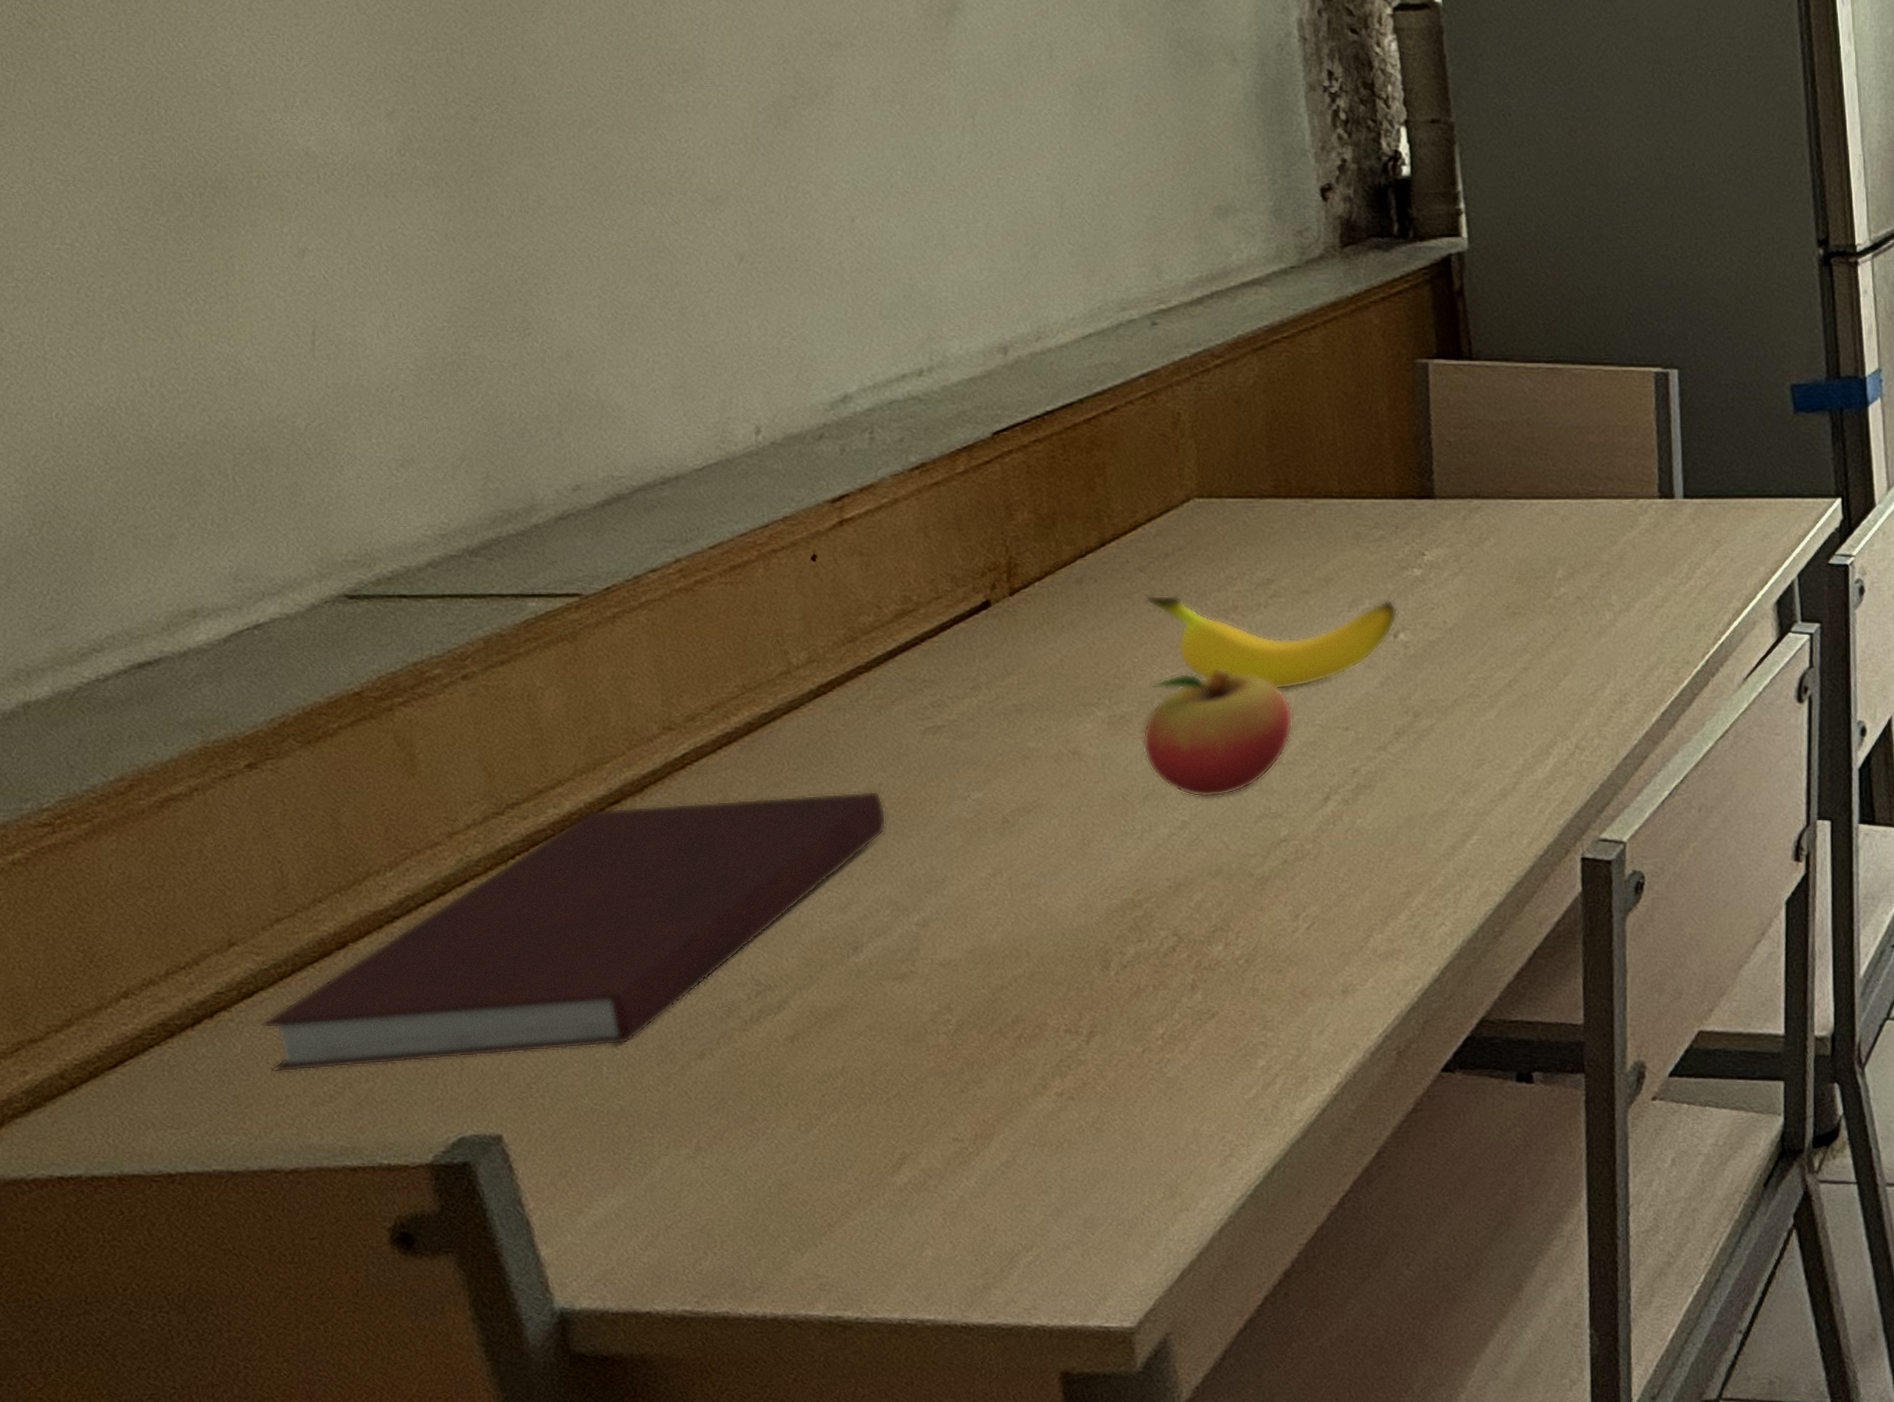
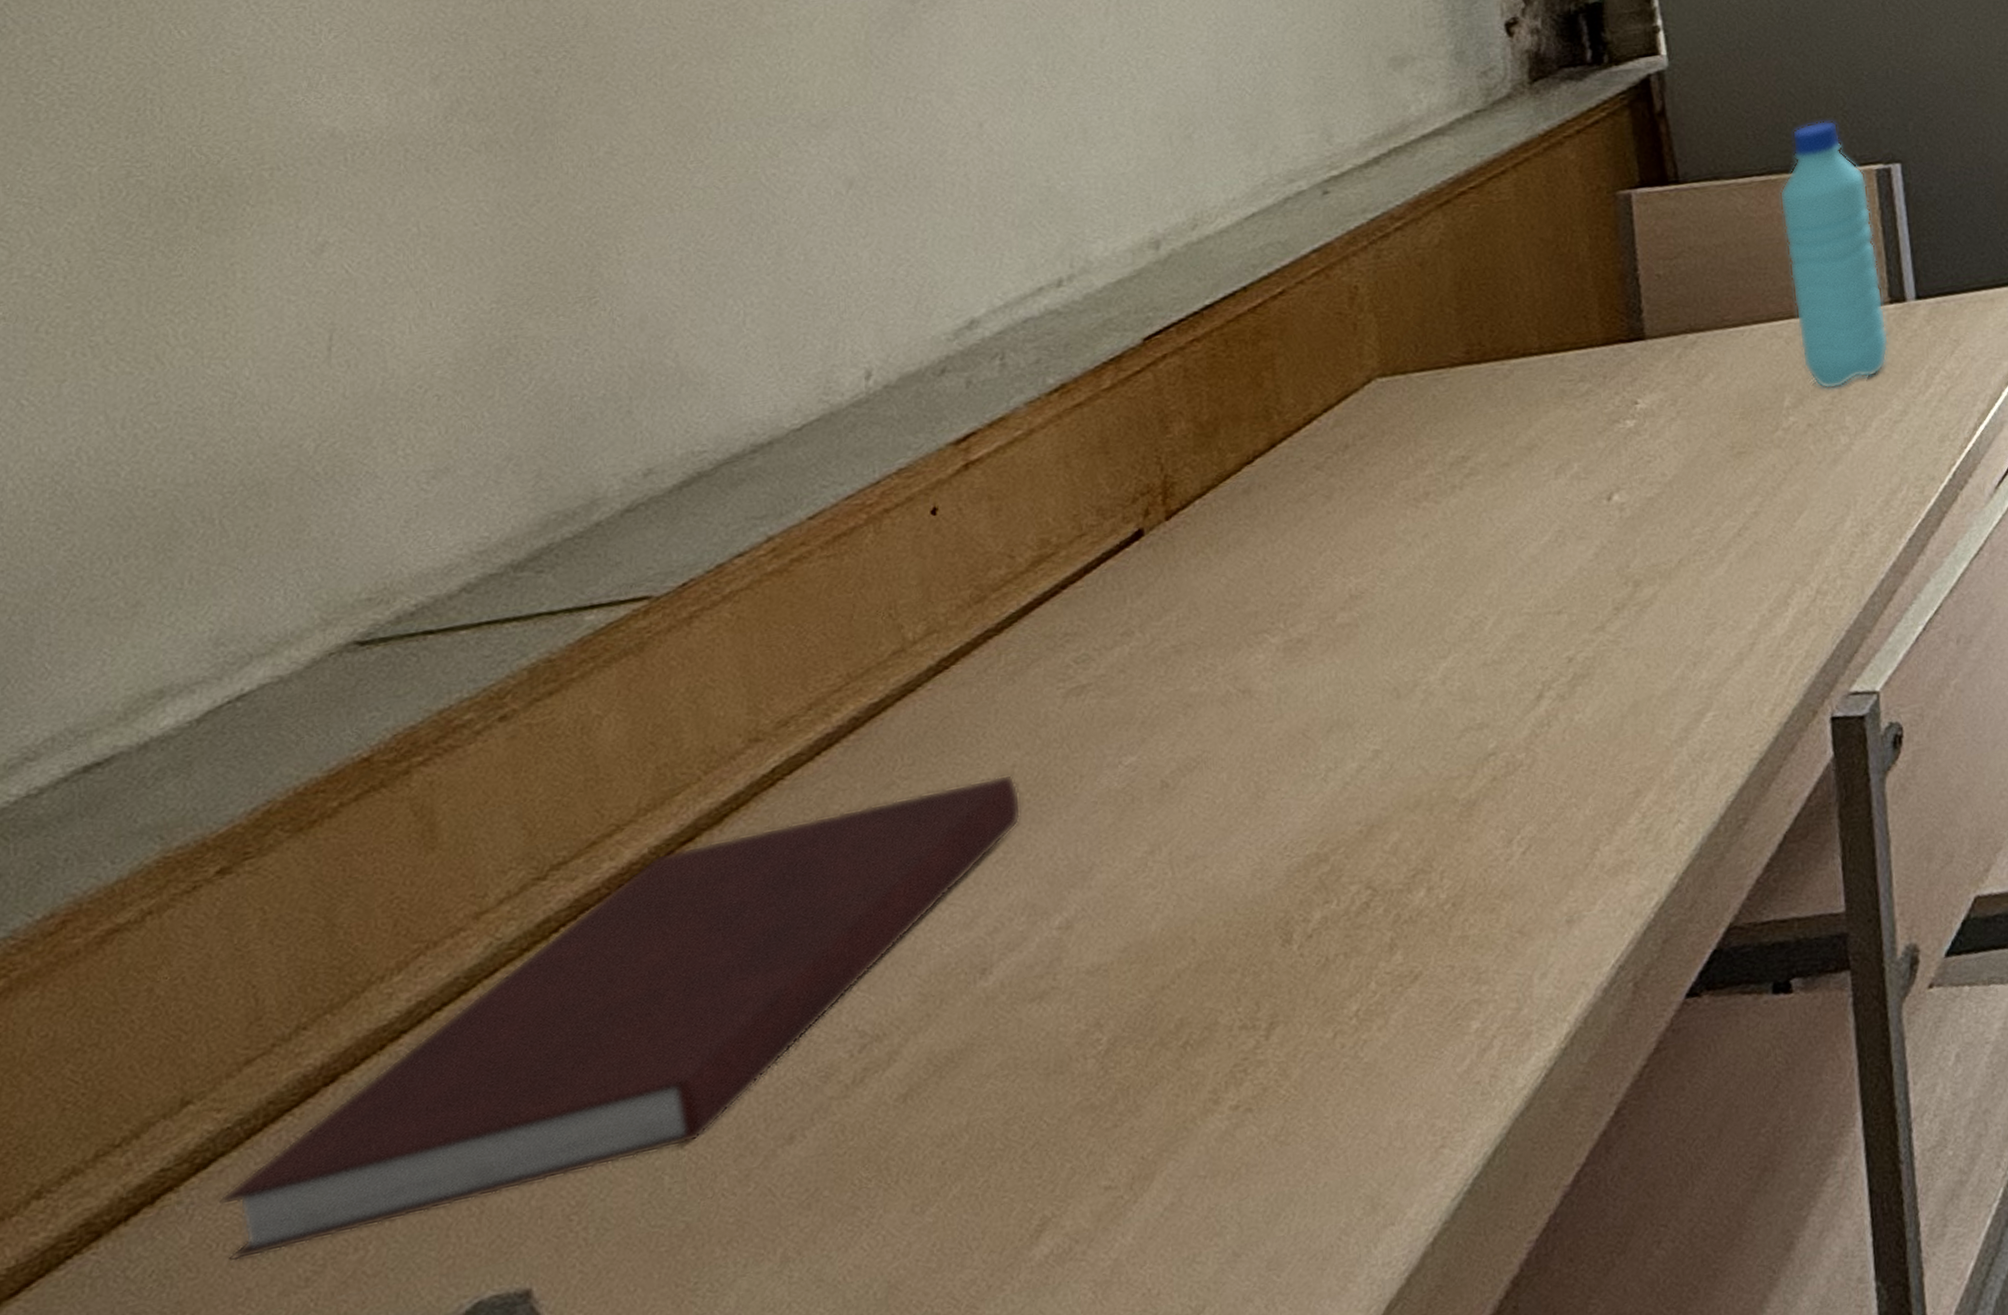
fruit: present [1142,669,1293,798] -> none [1324,567,1498,720]
banana: present [1146,595,1399,689] -> none [1324,459,1612,582]
water bottle: none [1564,319,1656,568] -> present [1779,120,1889,390]

